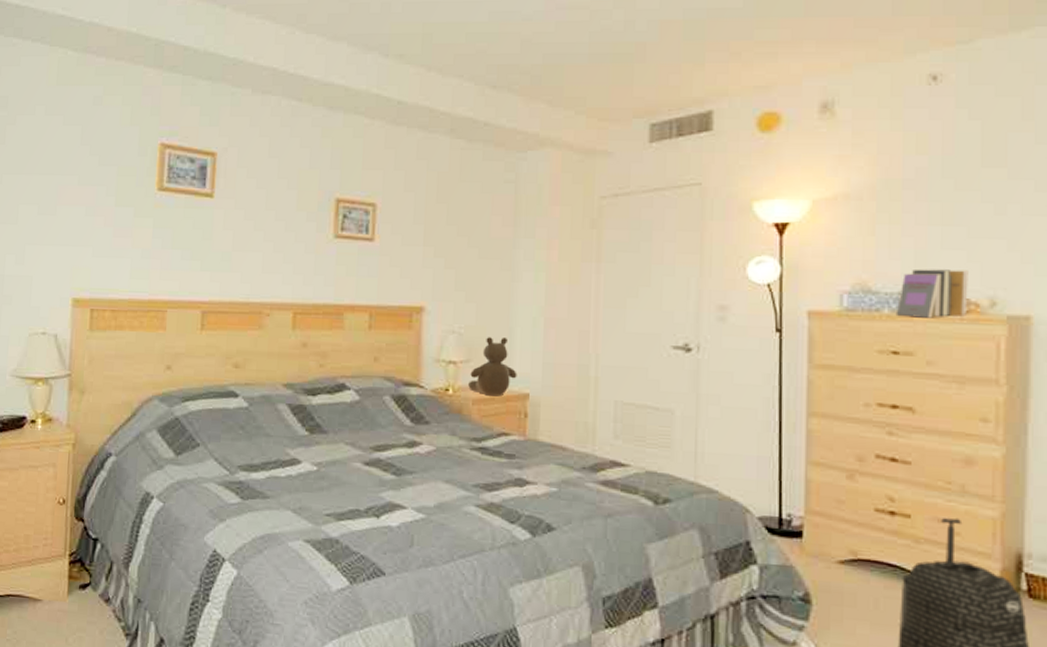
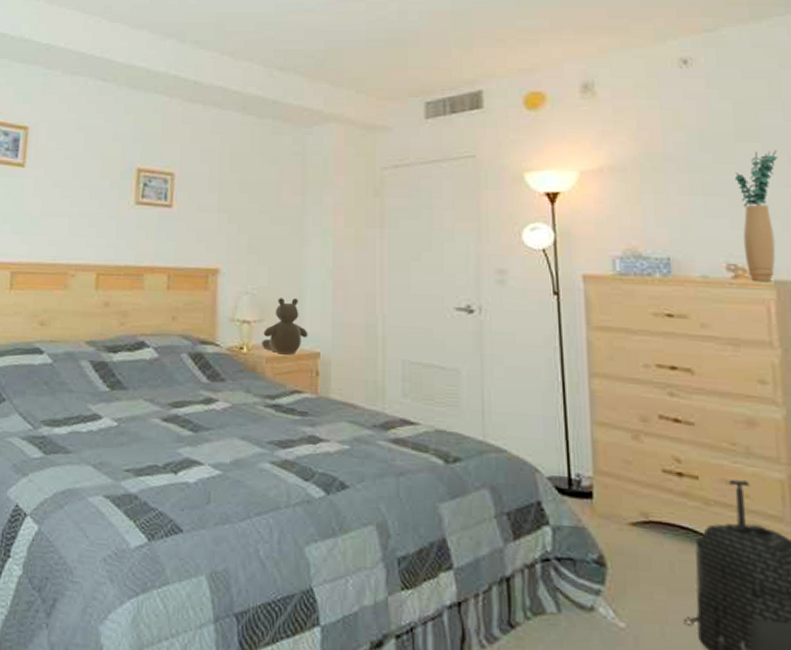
books: present [895,269,968,318] -> none [667,236,735,283]
vase: none [976,176,1024,318] -> present [734,150,778,283]

